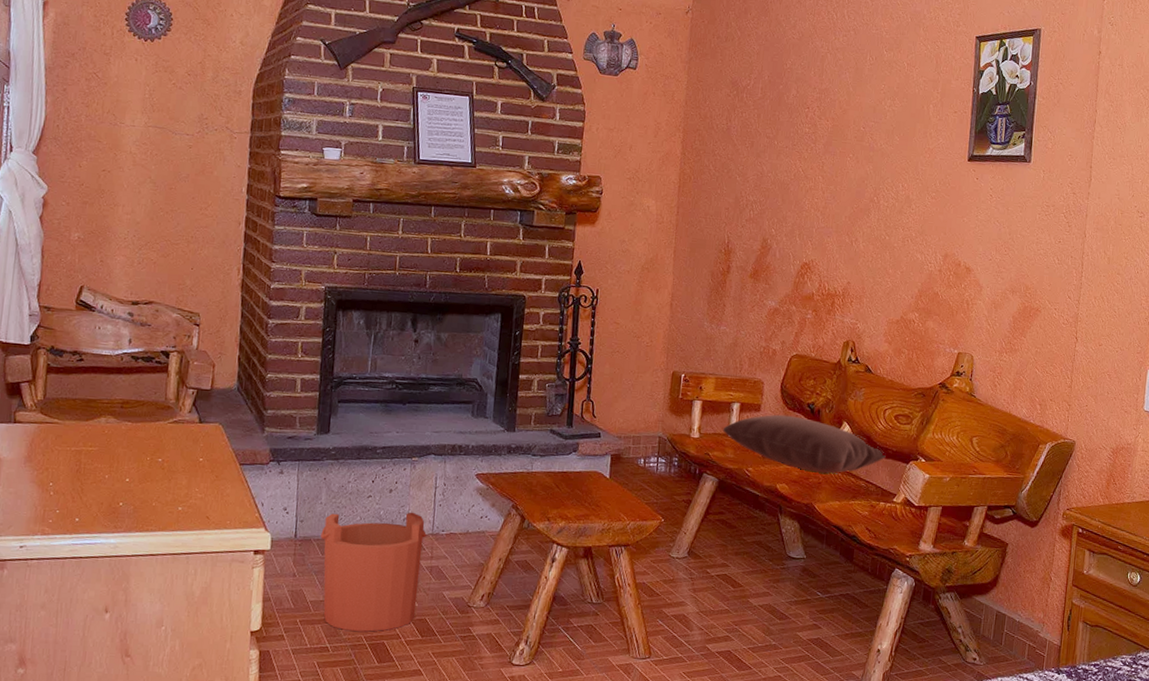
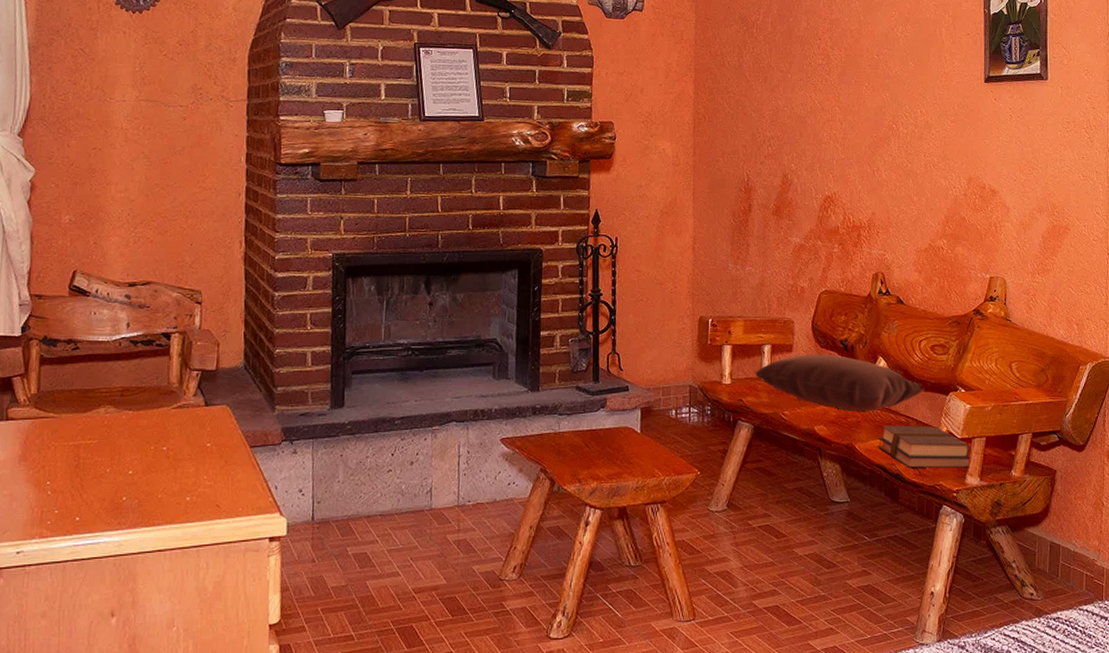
wooden bucket: present [321,512,427,632] -> none [340,484,452,617]
book: none [836,488,926,535] -> present [877,426,970,468]

